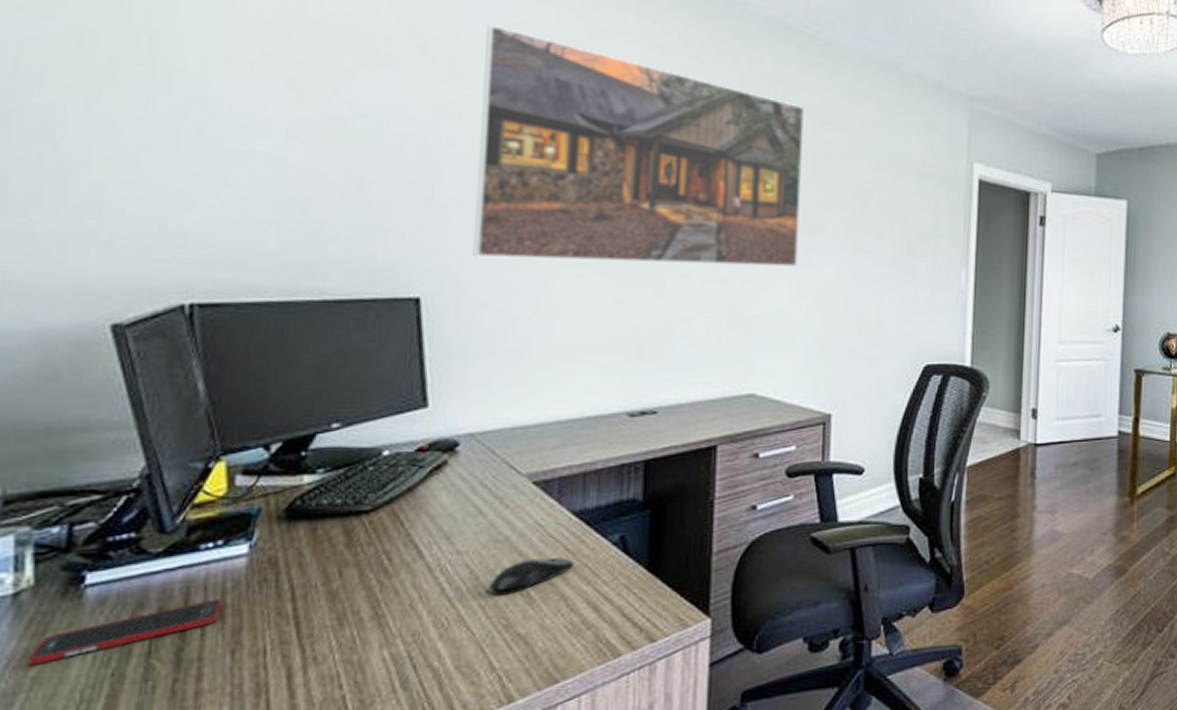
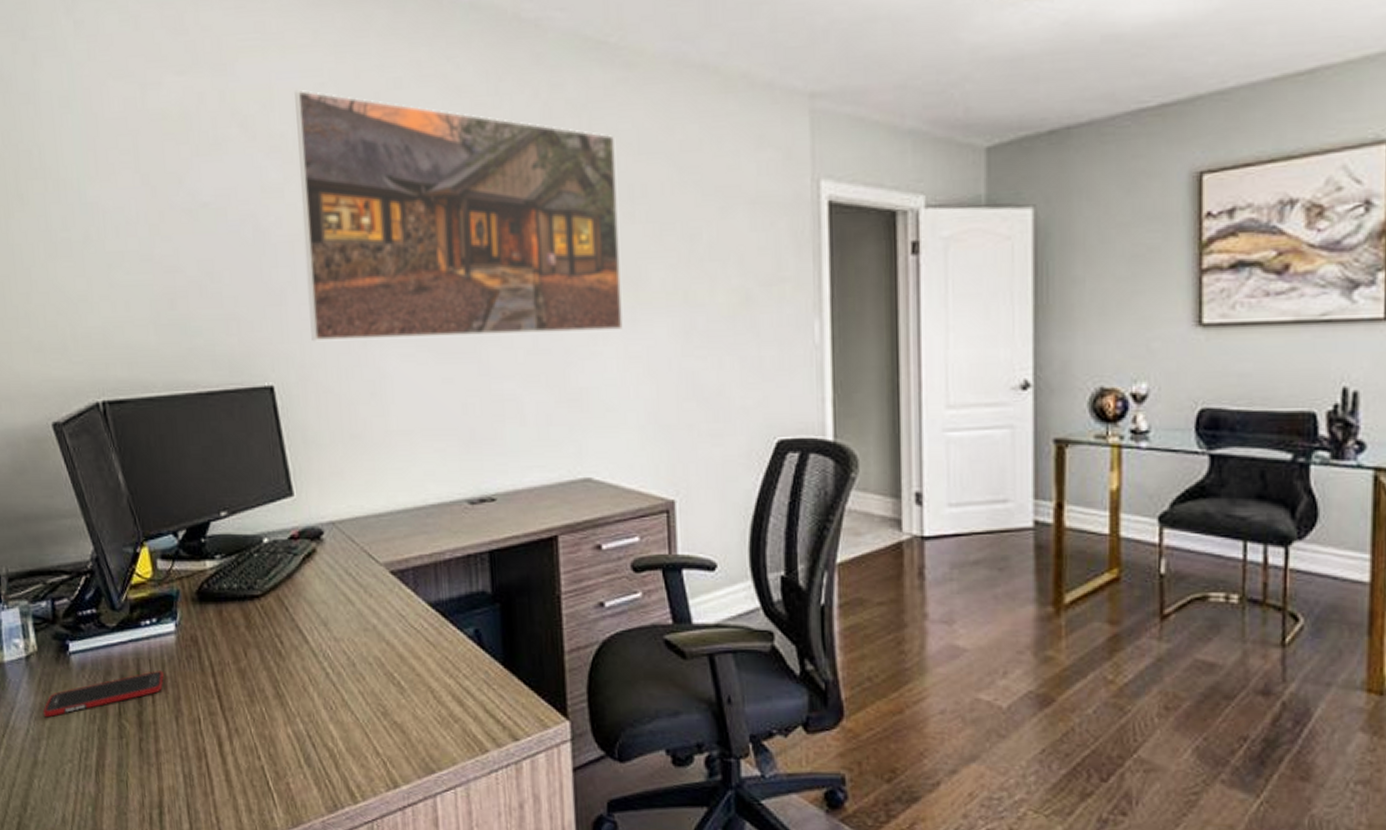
computer mouse: present [488,558,574,597] -> none [364,649,436,684]

